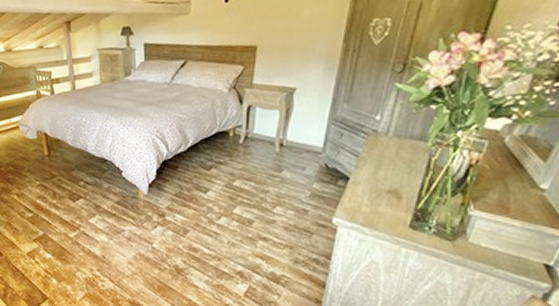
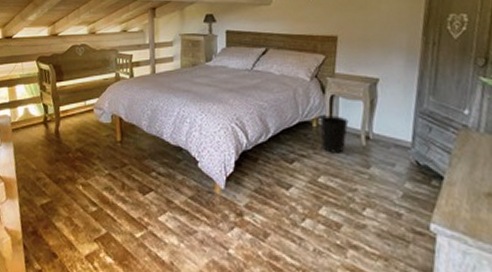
wastebasket: none [237,125,264,160] -> present [321,115,349,153]

